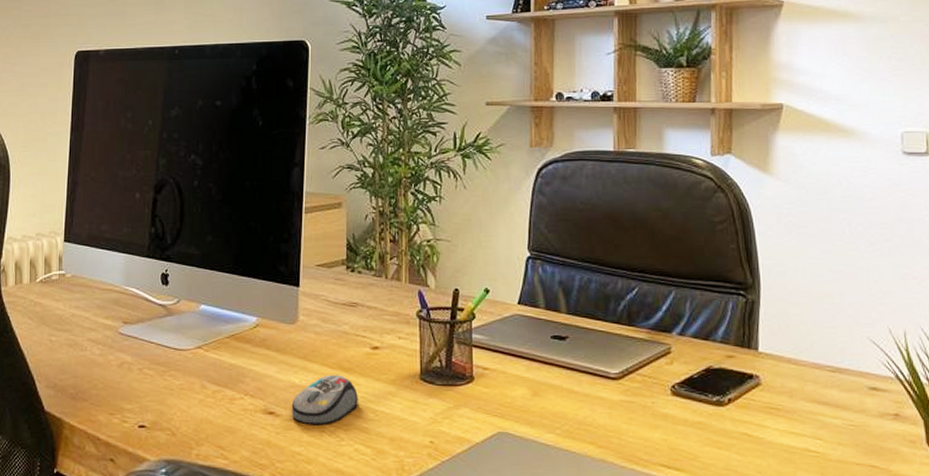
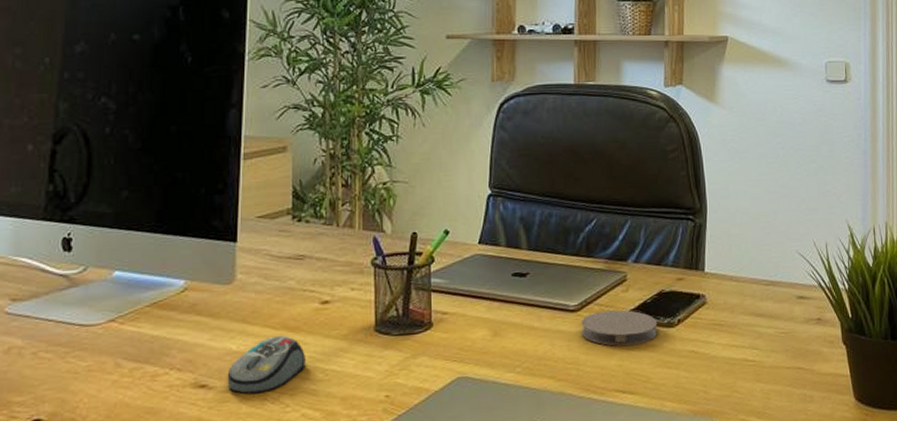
coaster: none [622,382,706,421] -> present [581,309,658,347]

